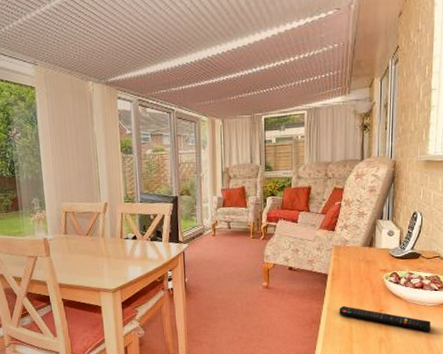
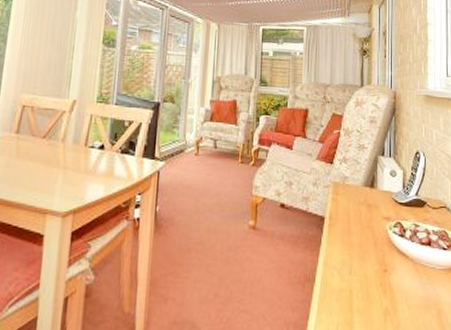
remote control: present [339,305,430,331] -> none [337,260,441,304]

